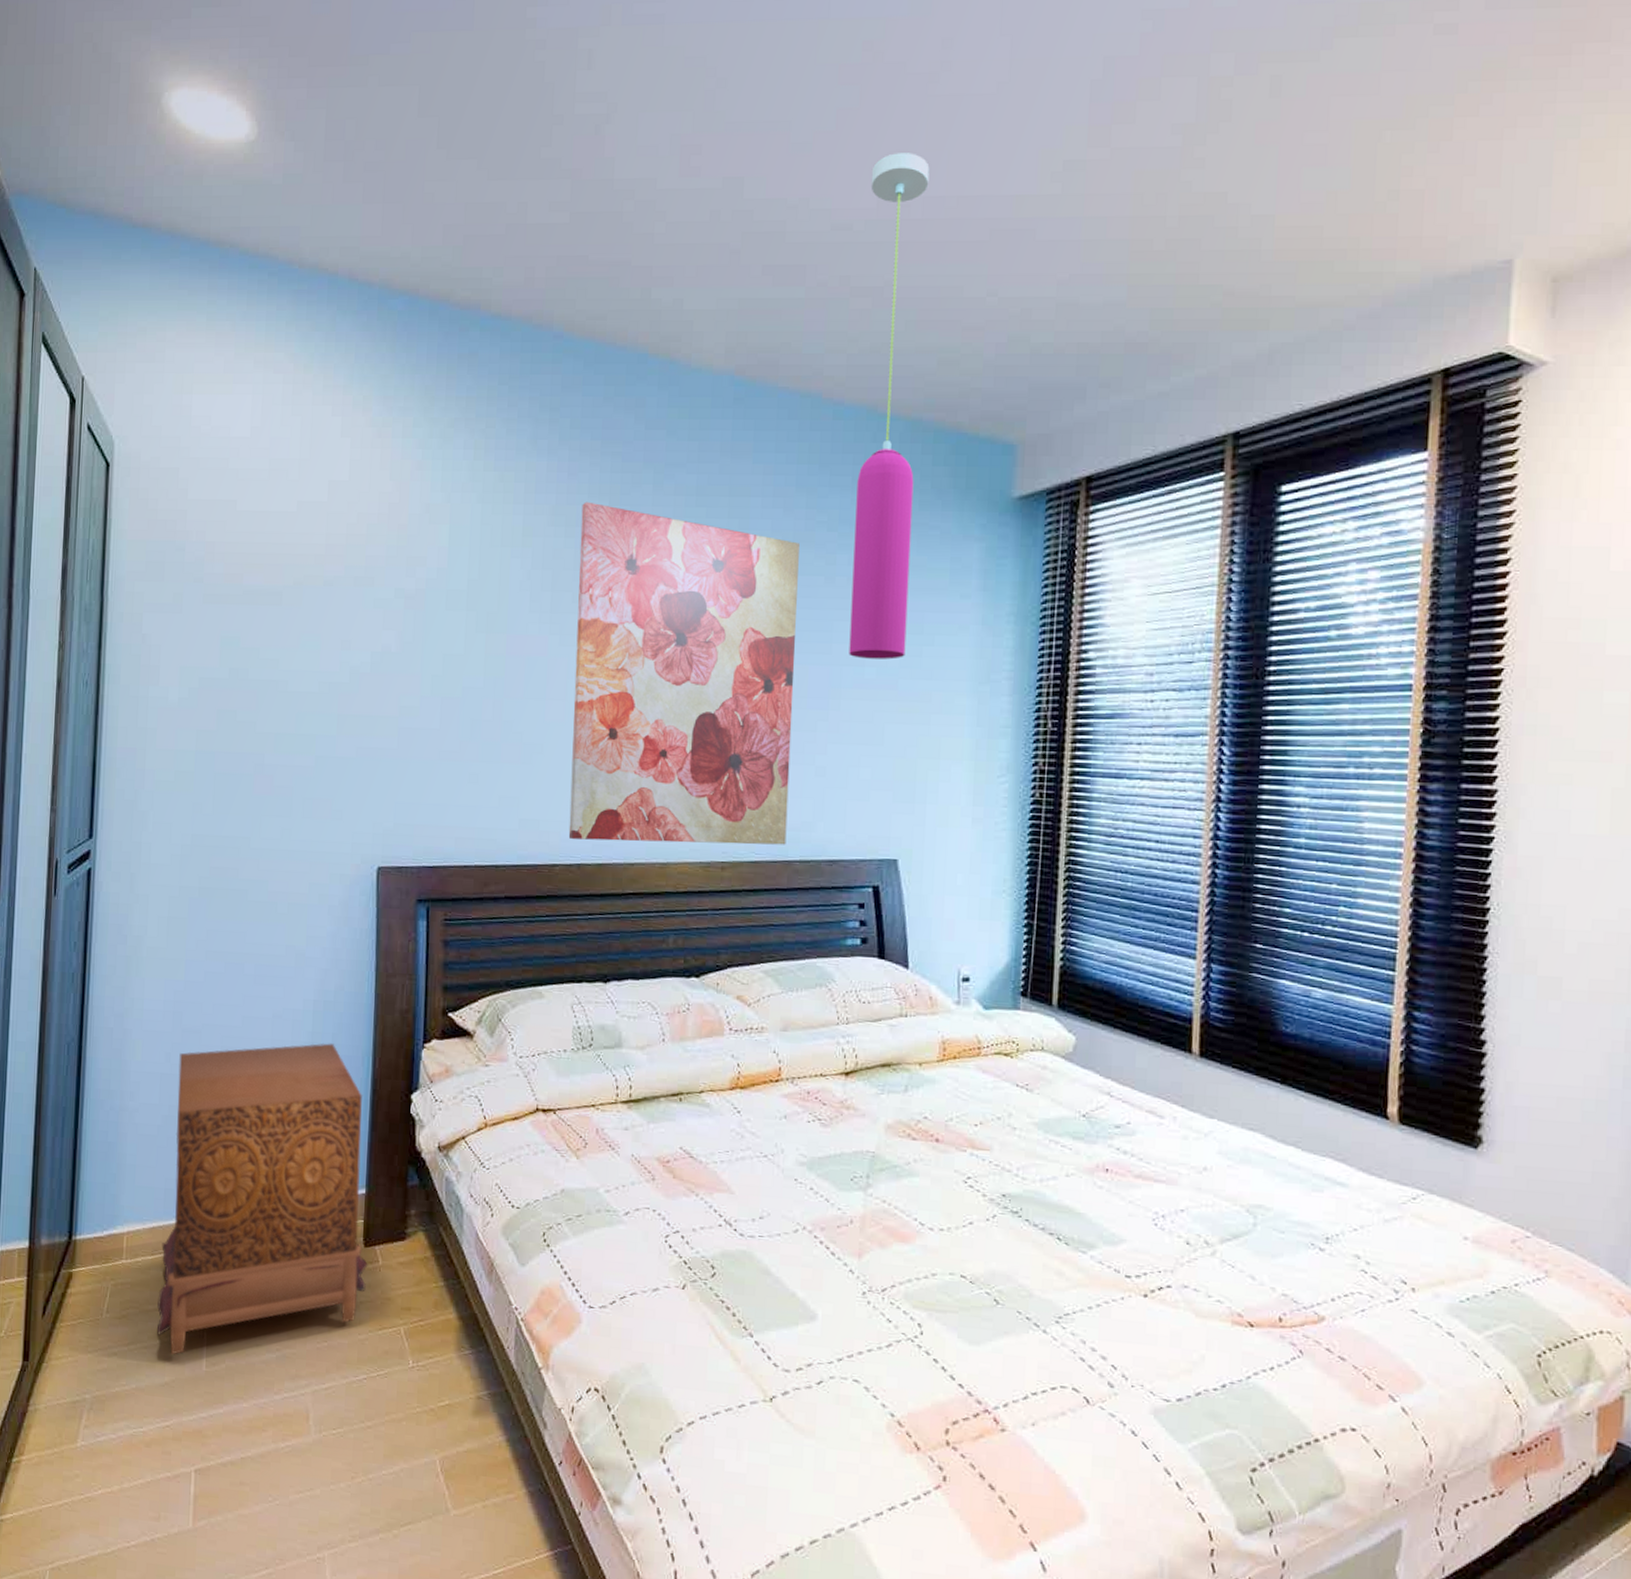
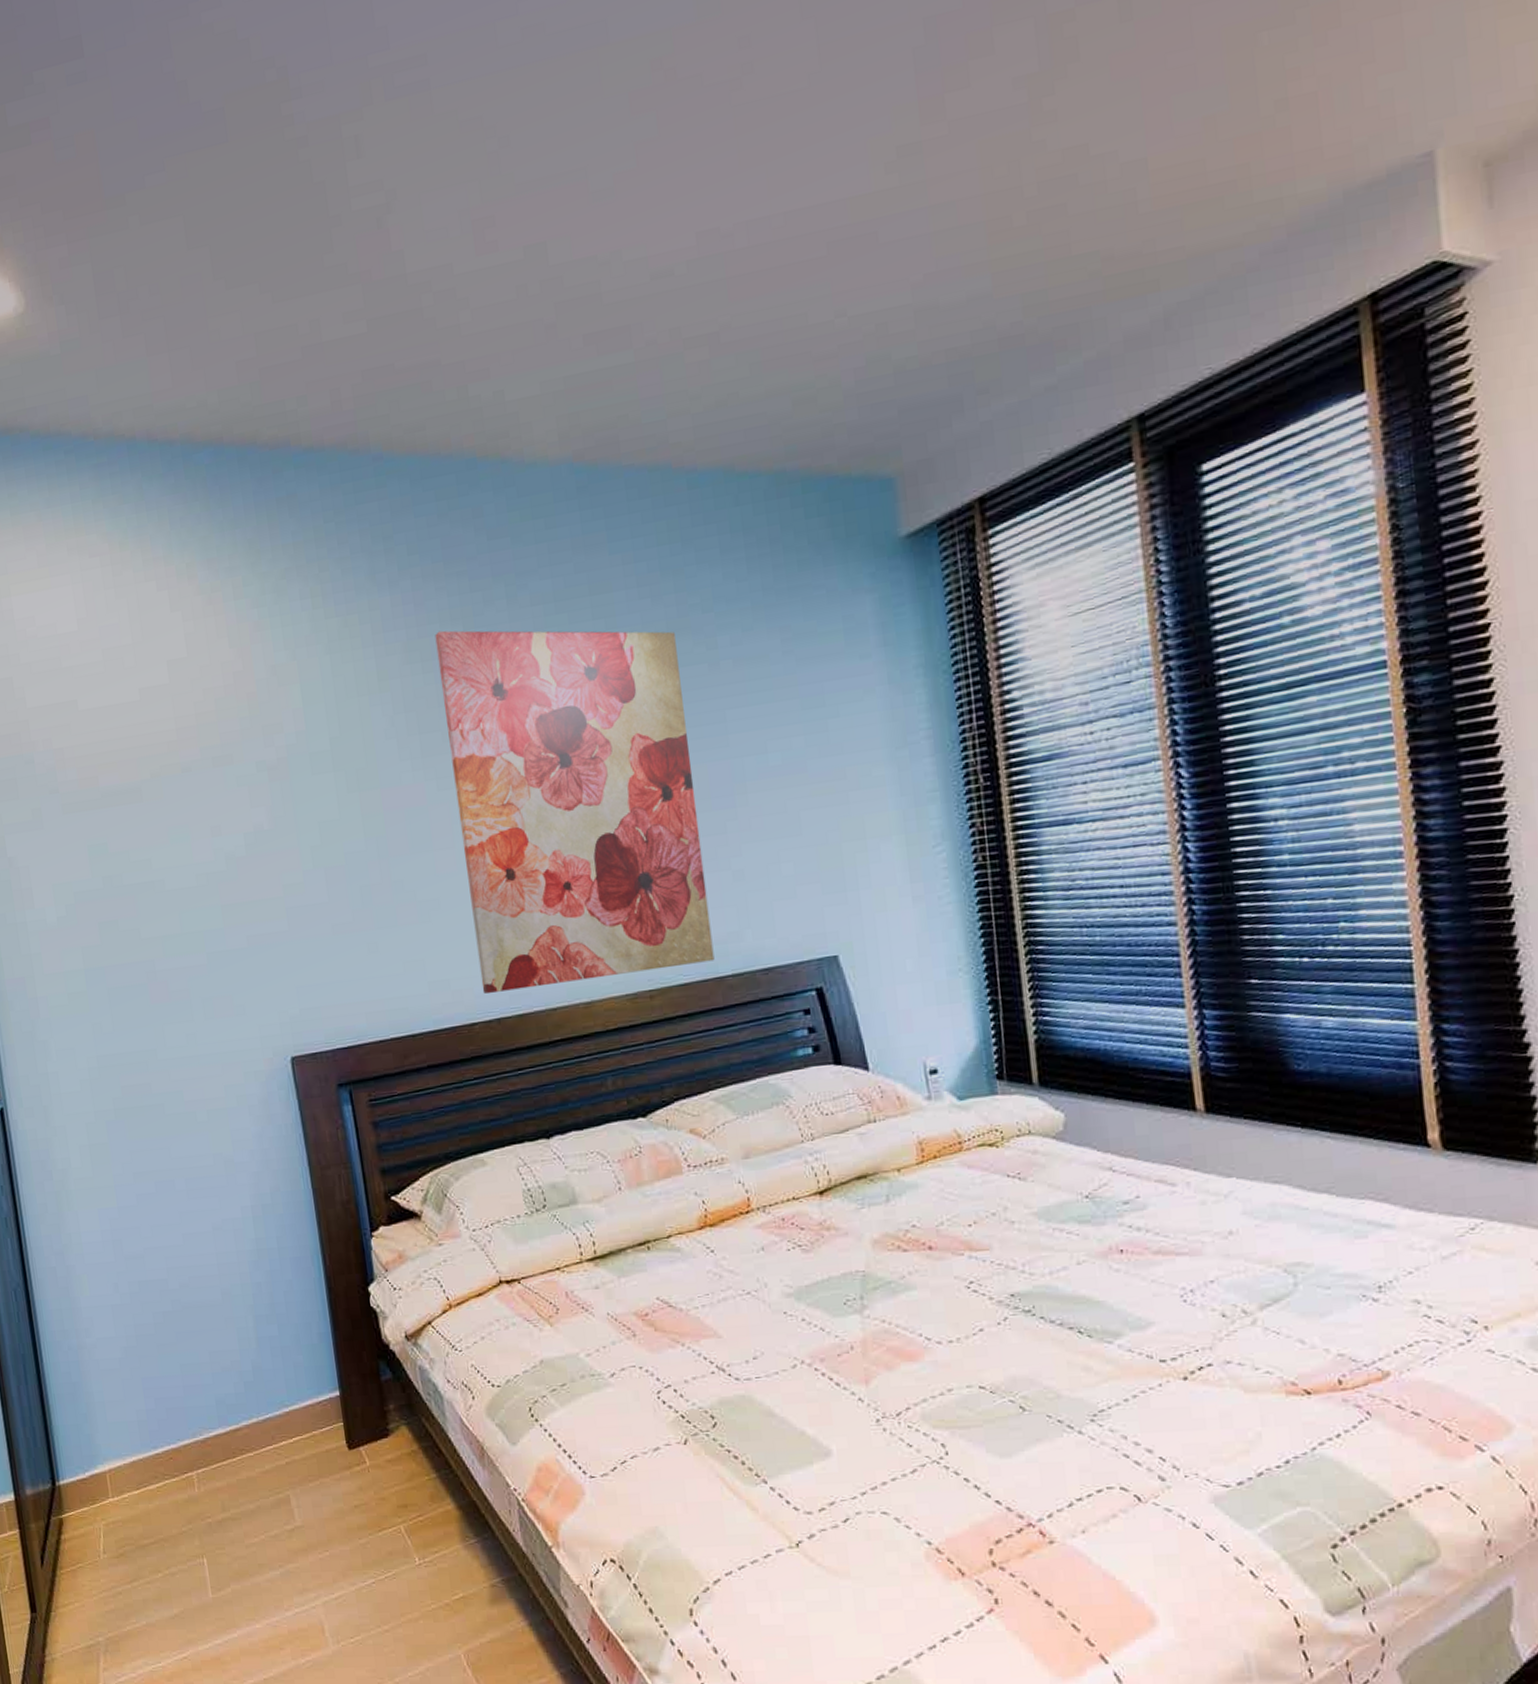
canopy bed: present [156,1043,368,1355] -> none [126,1247,358,1586]
pendant light: present [849,153,930,660] -> none [684,174,810,746]

